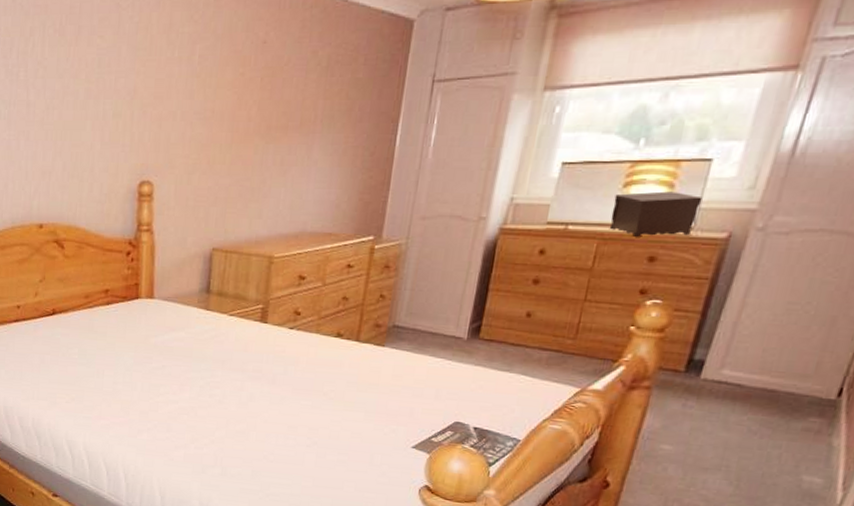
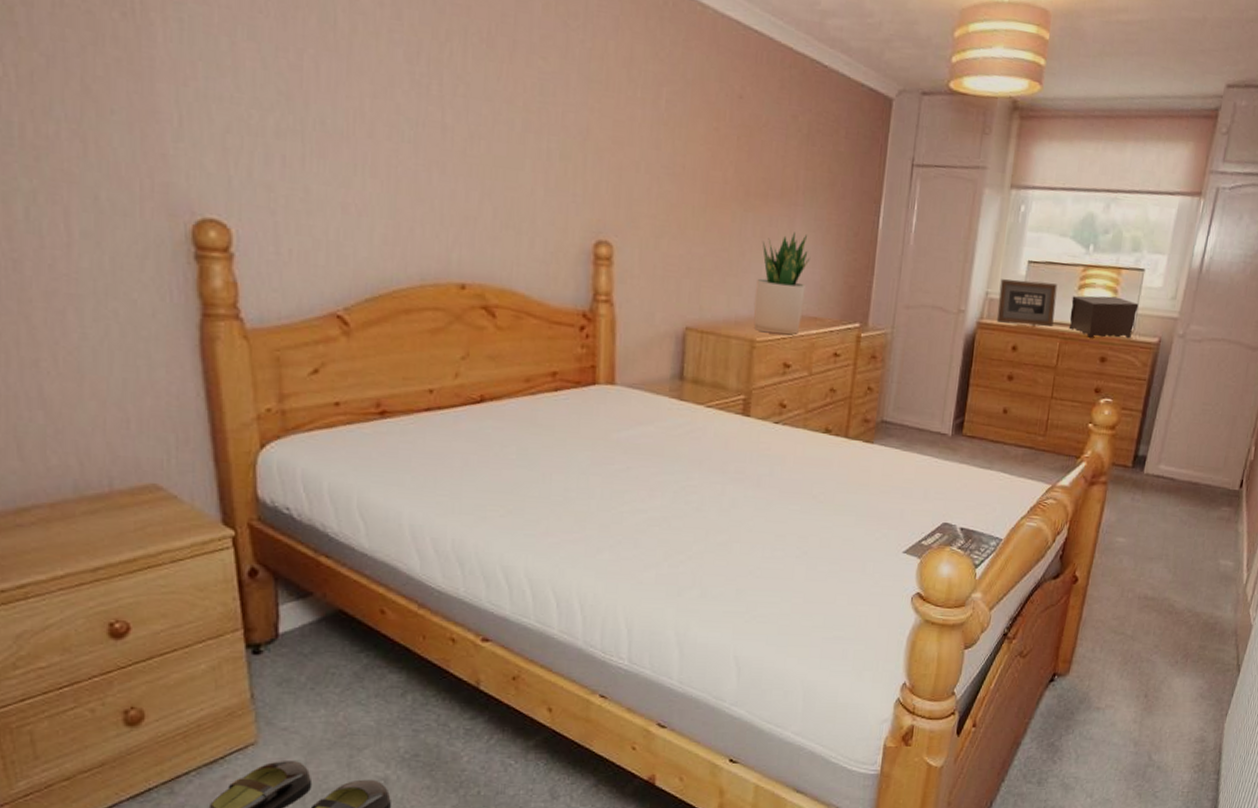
planter: none [272,157,327,251] -> present [753,232,811,336]
picture frame: none [521,182,597,229] -> present [996,279,1058,327]

